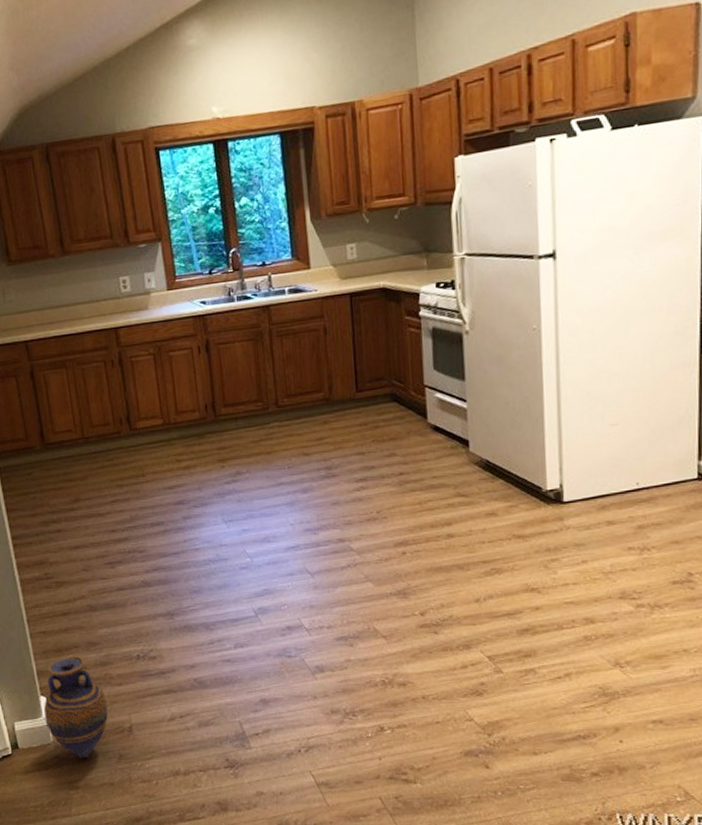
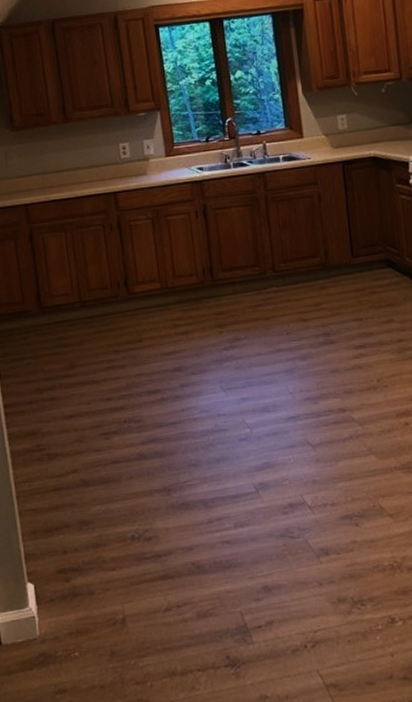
vase: present [43,656,108,759] -> none [30,537,100,656]

